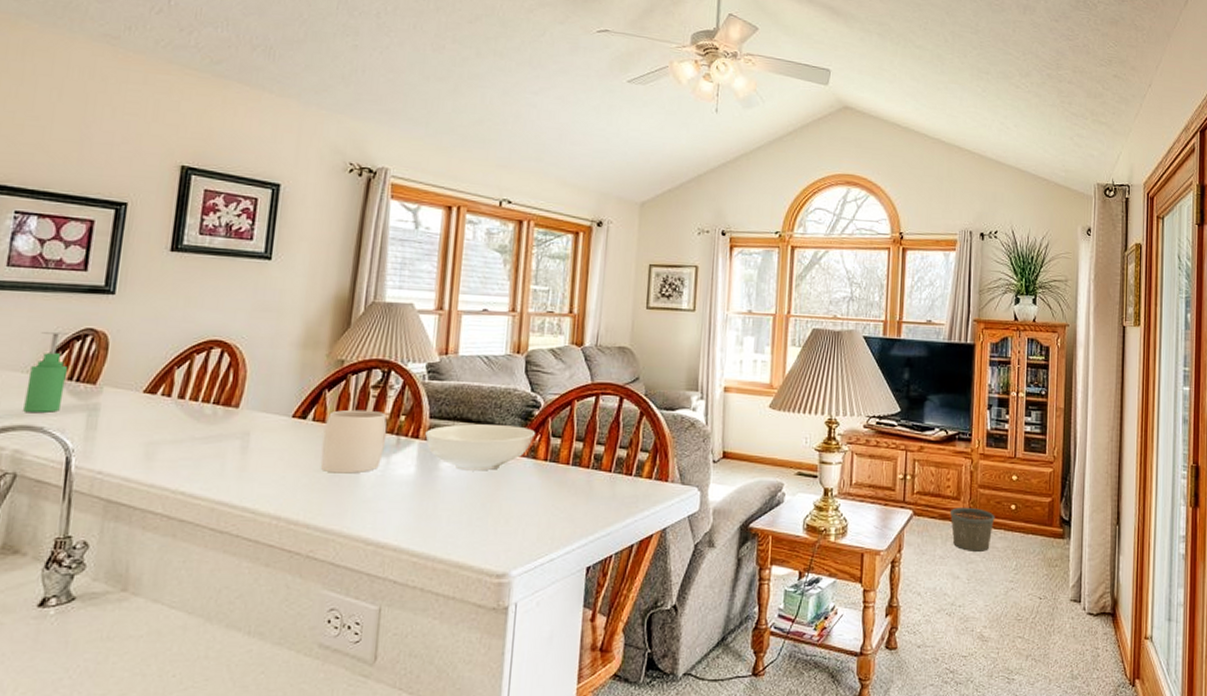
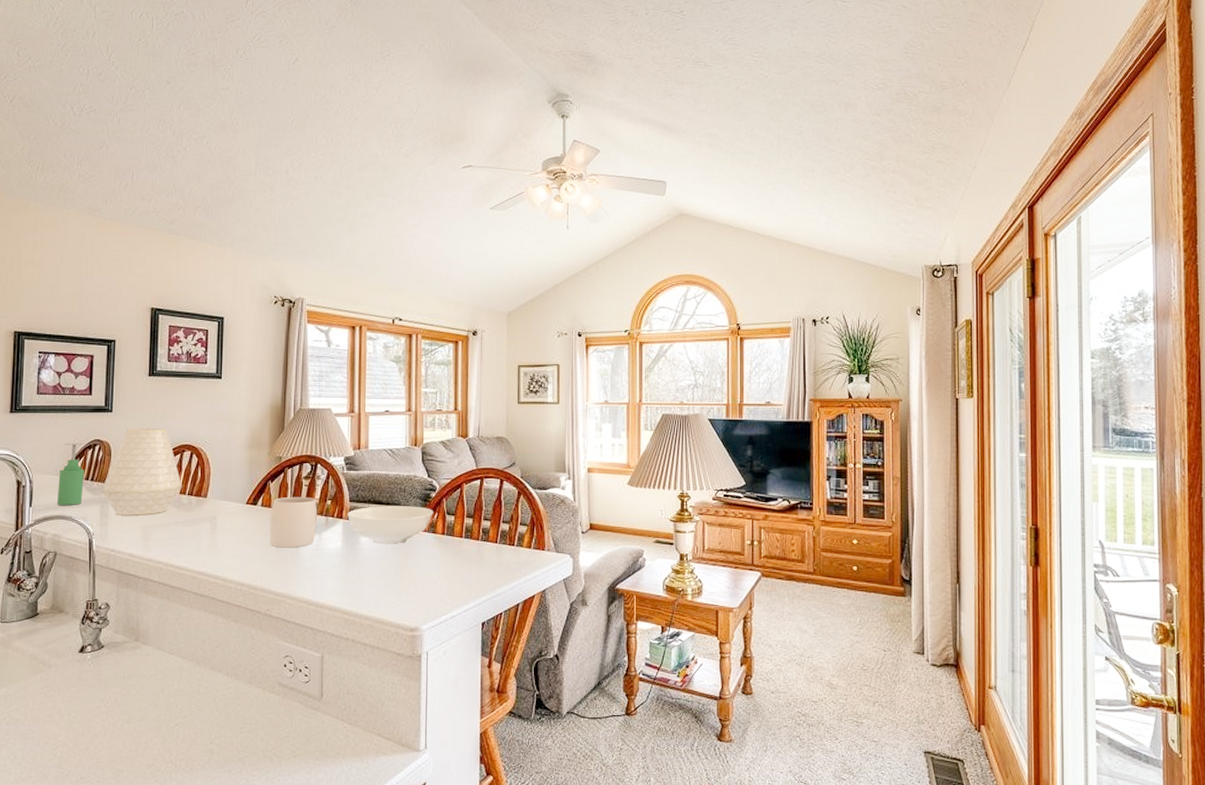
vase: none [90,316,206,429] -> present [101,427,182,516]
basket: present [949,507,995,551] -> none [795,568,838,608]

